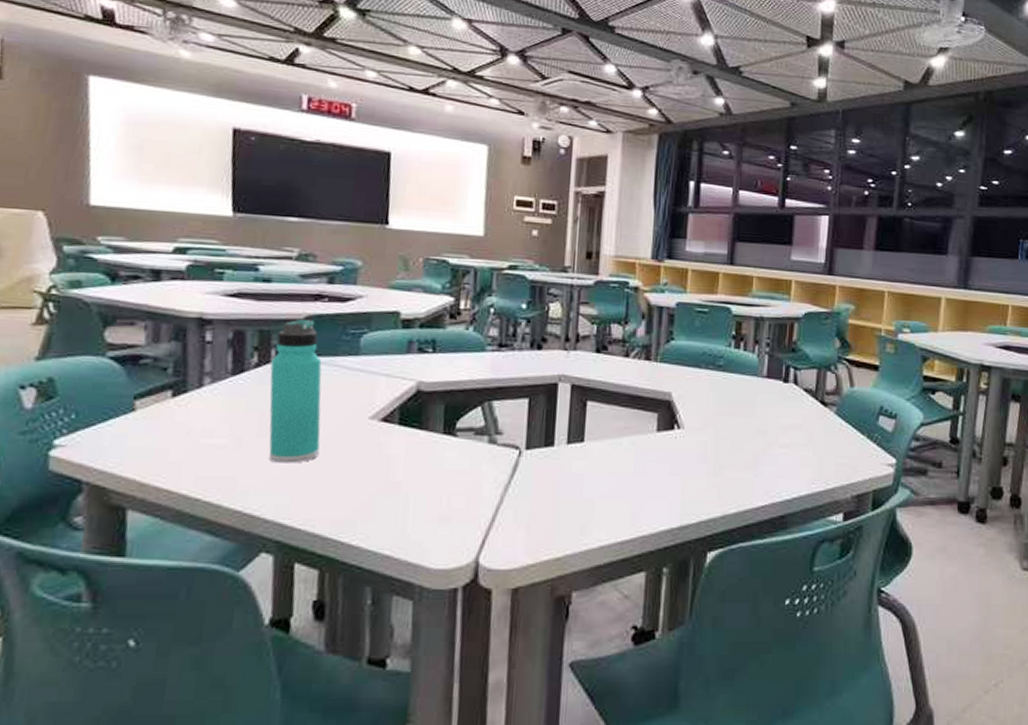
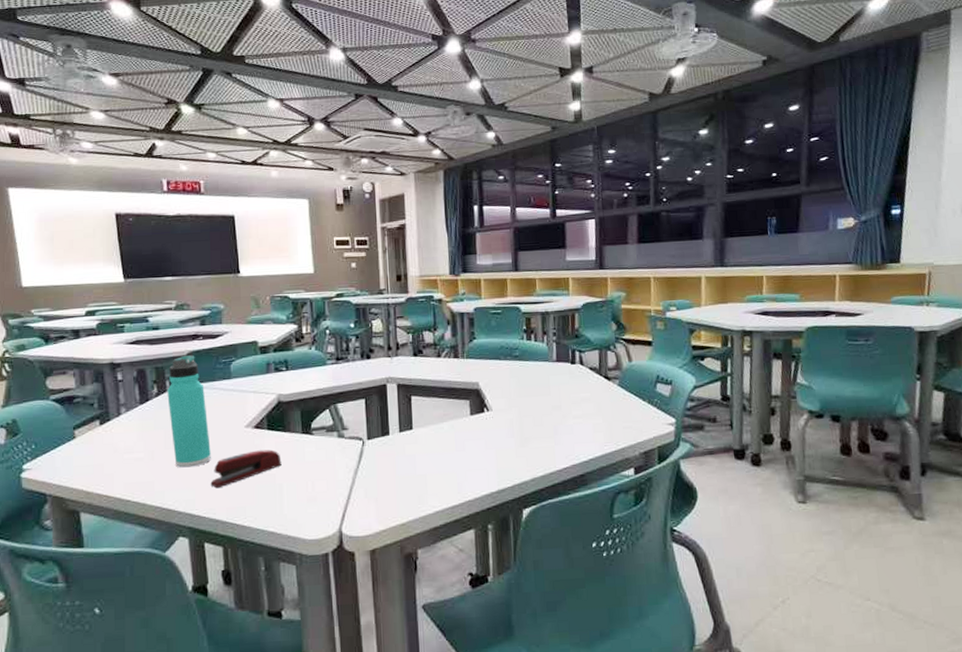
stapler: none [313,449,412,494] -> present [210,449,282,489]

